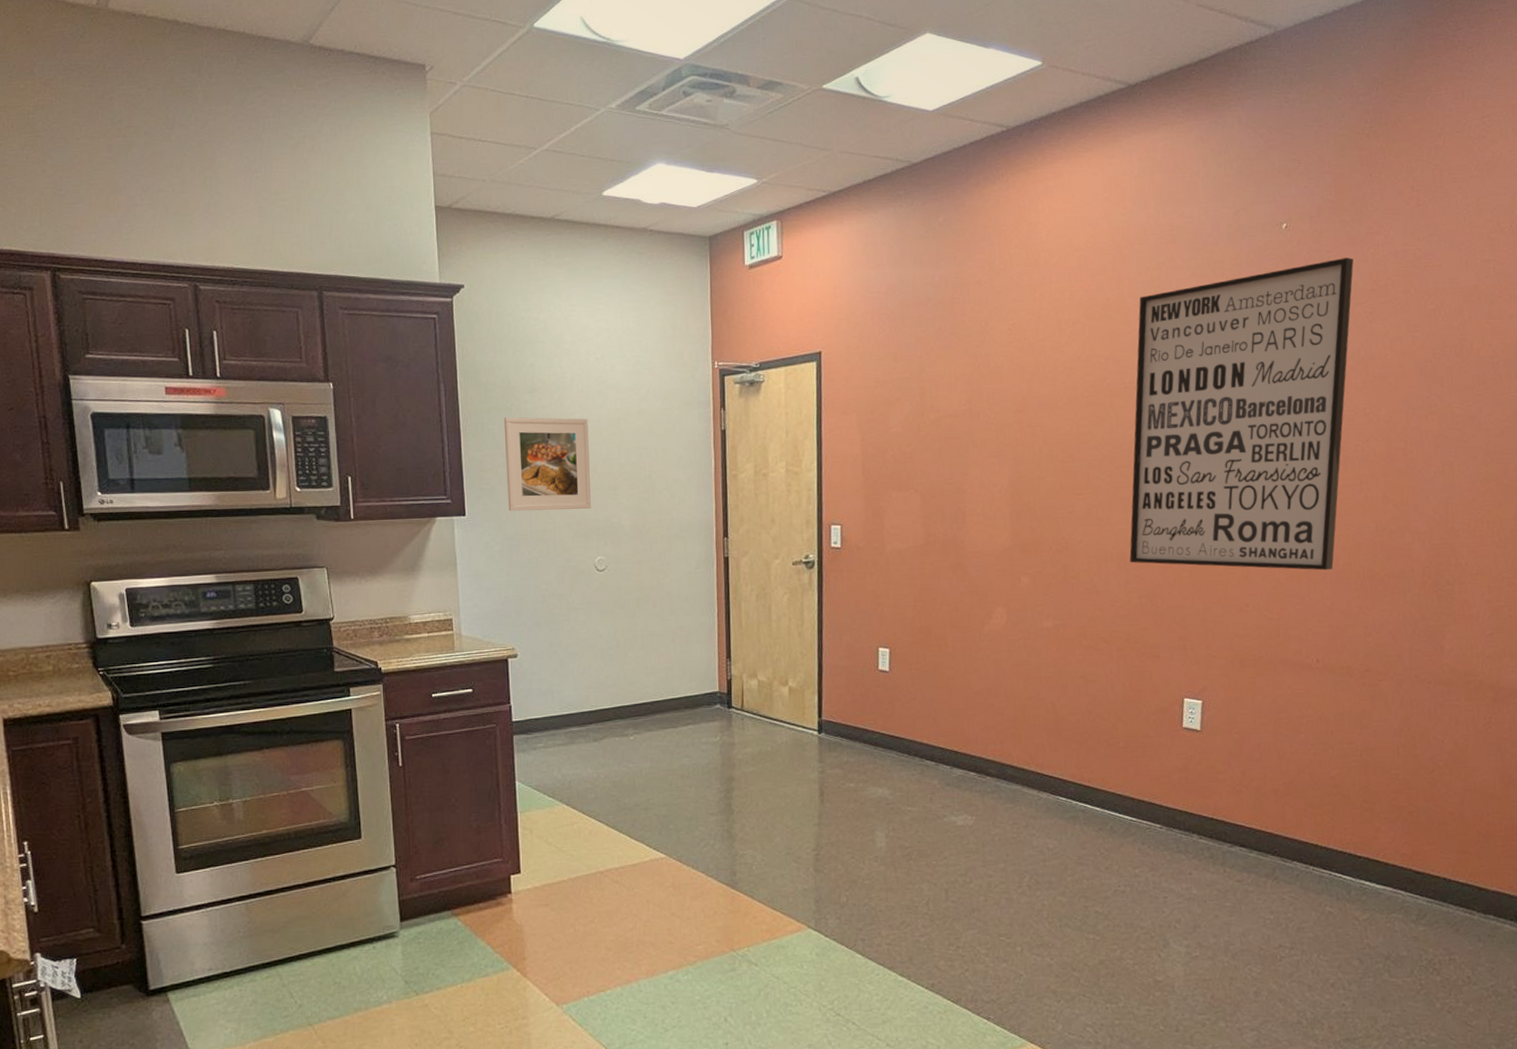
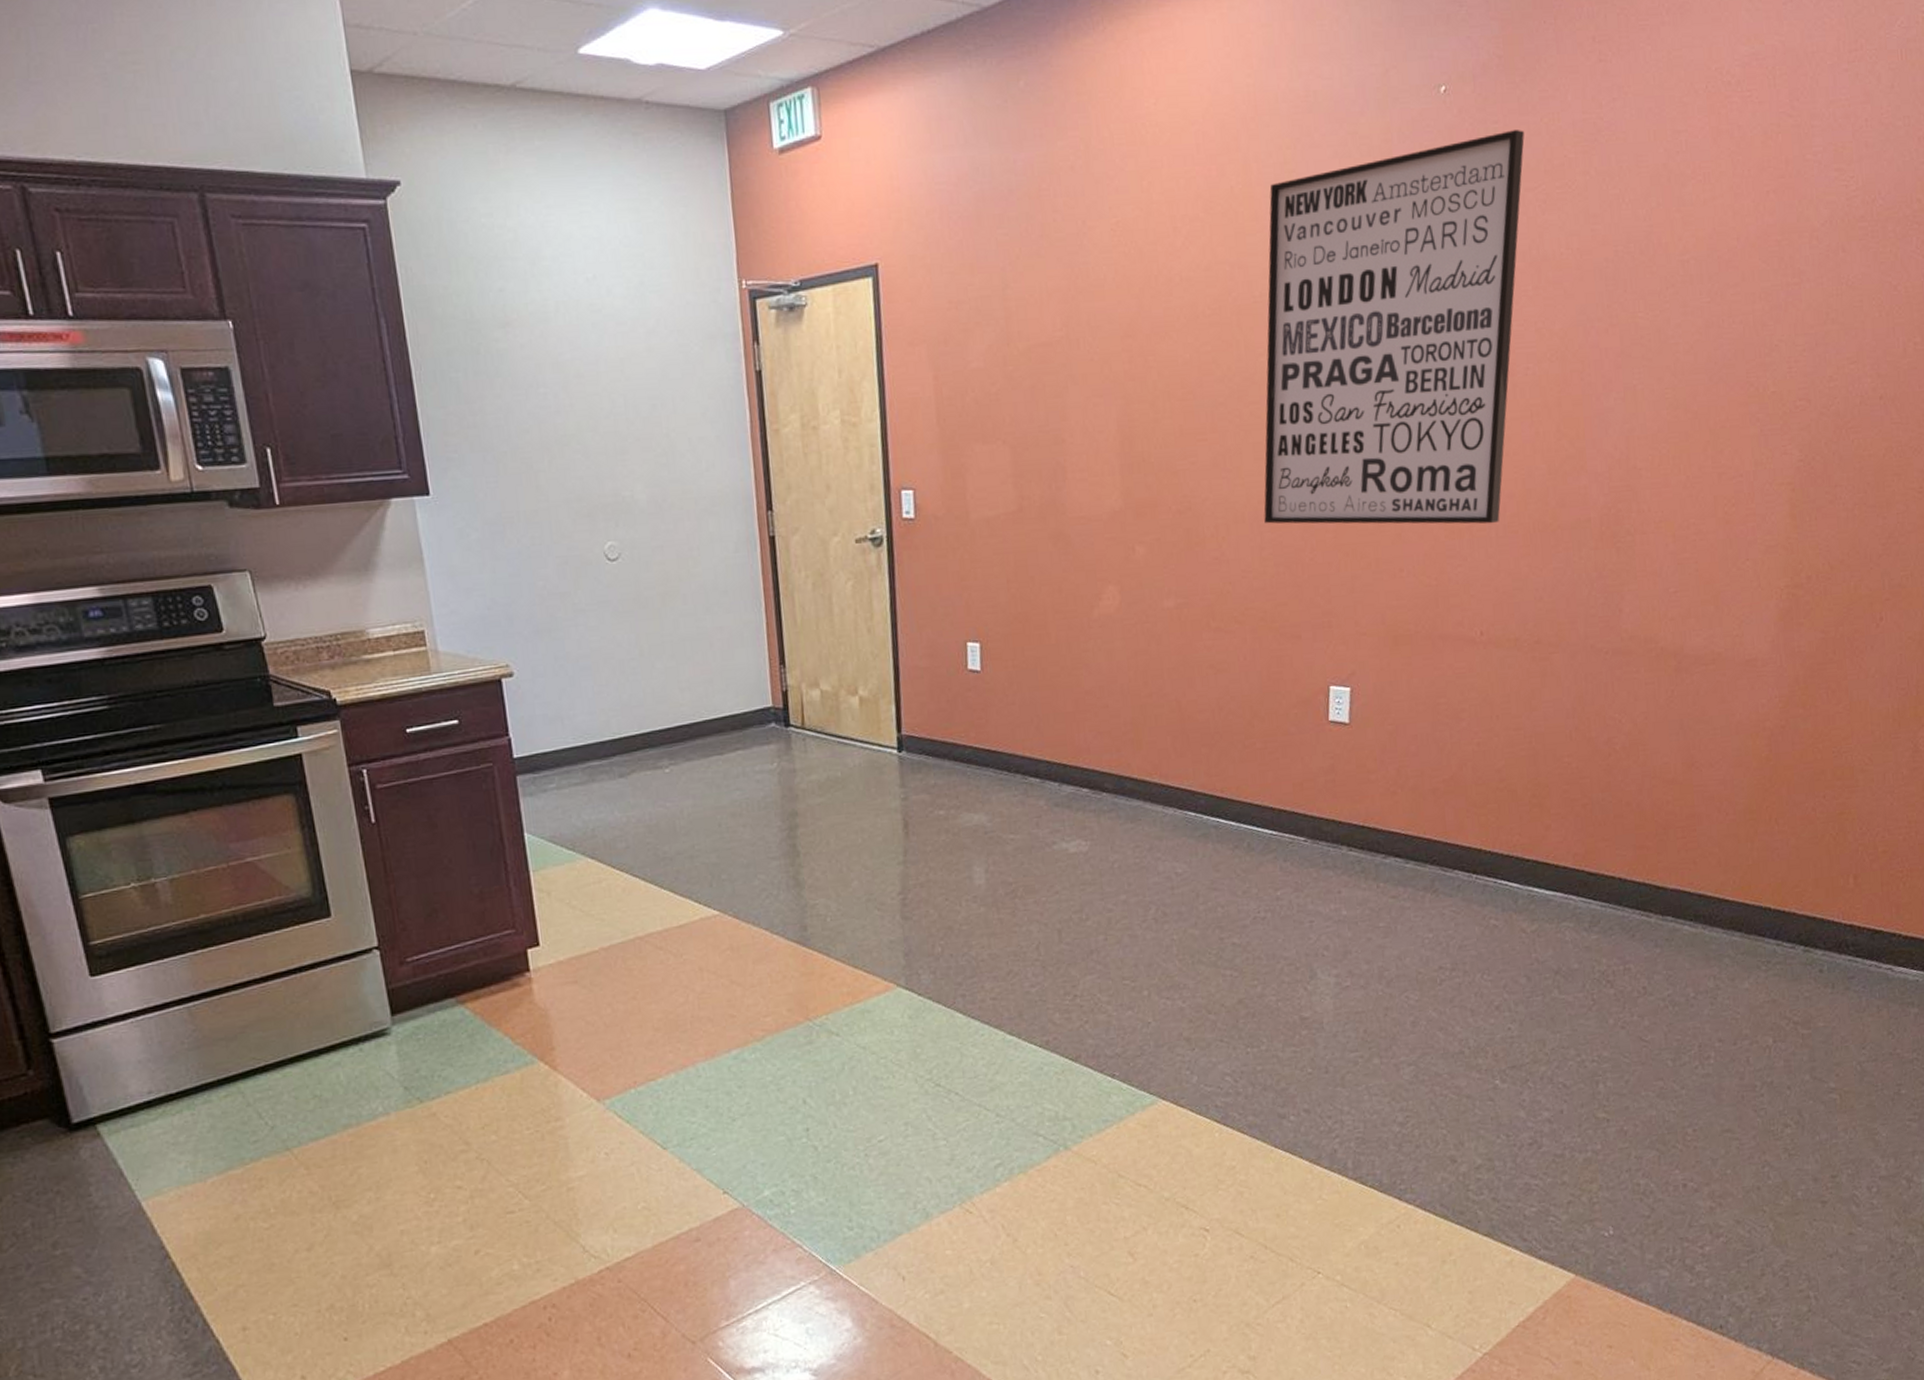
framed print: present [504,417,591,511] -> none [469,360,594,487]

